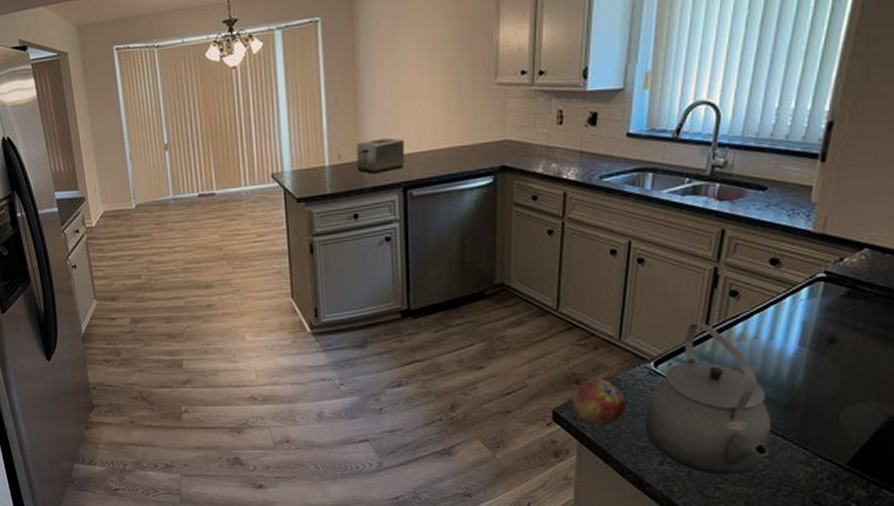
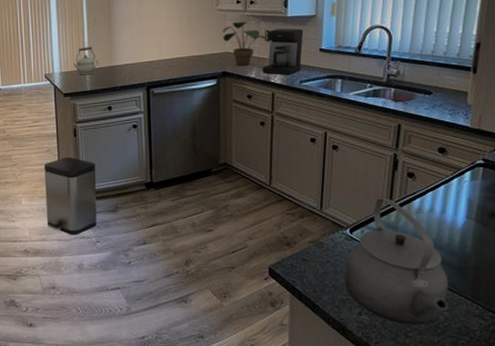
pedal bin: none [272,280,340,377] -> present [44,158,97,235]
kettle: none [309,136,338,174] -> present [73,47,96,75]
toaster: present [356,138,405,174] -> none [110,49,148,76]
potted plant: none [502,98,564,159] -> present [223,21,270,67]
coffee maker: none [552,106,607,169] -> present [262,28,304,75]
fruit: present [572,378,627,426] -> none [284,241,329,281]

